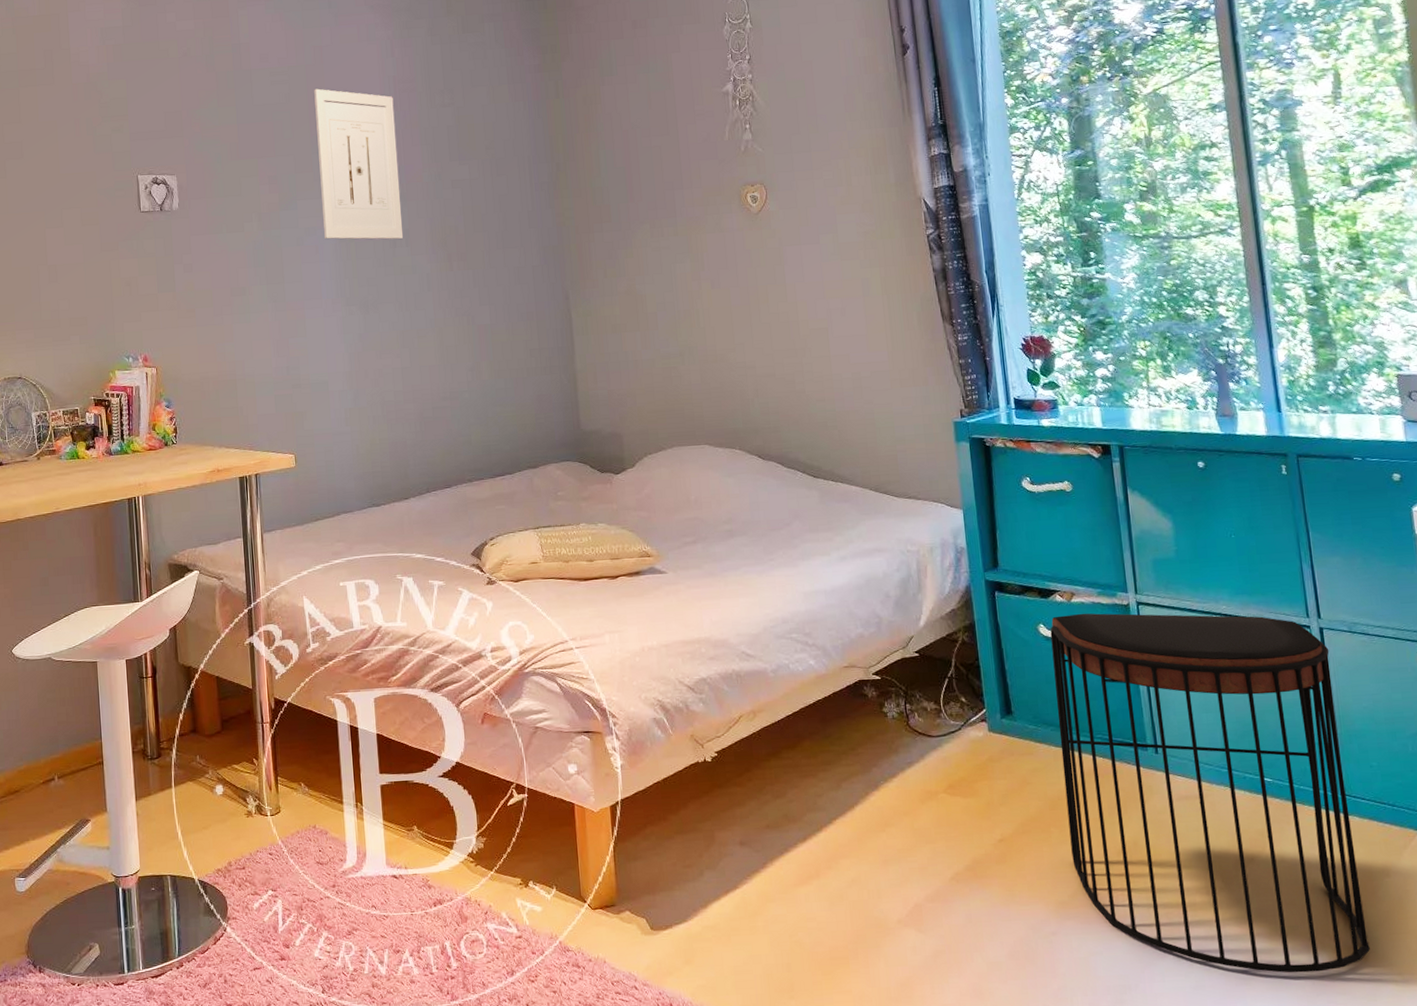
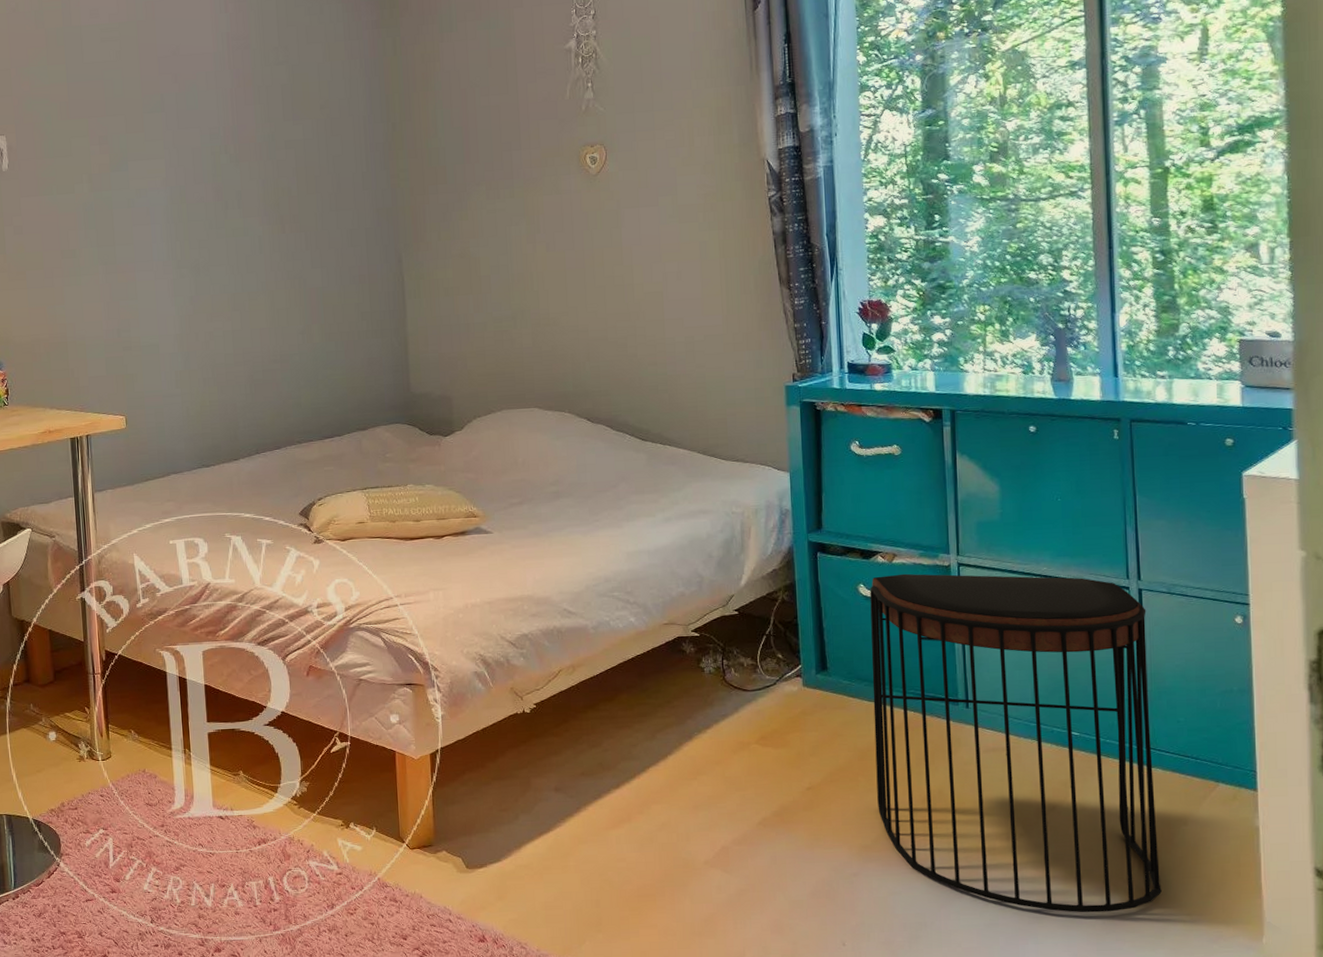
wall art: present [314,88,404,240] -> none [145,45,236,202]

